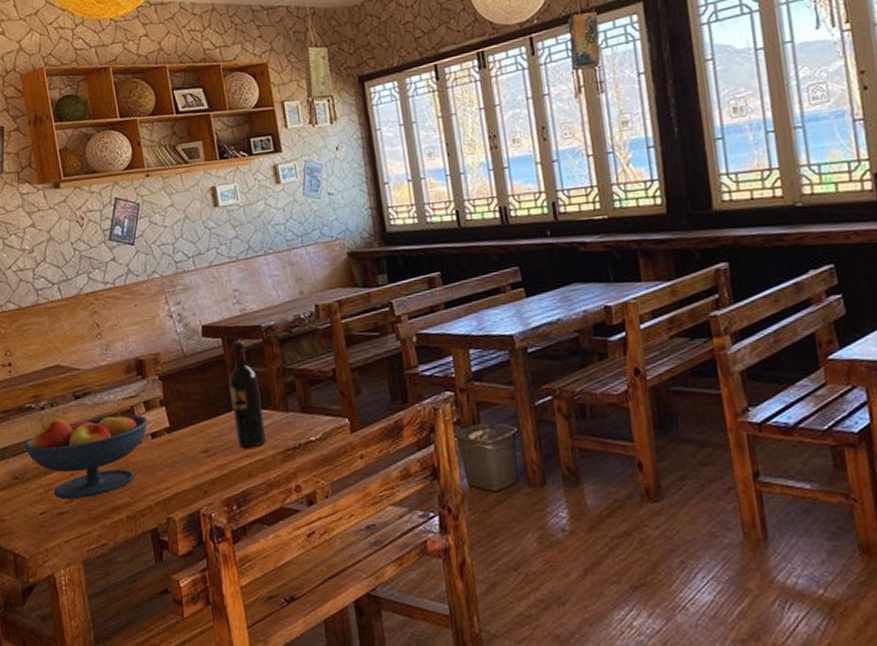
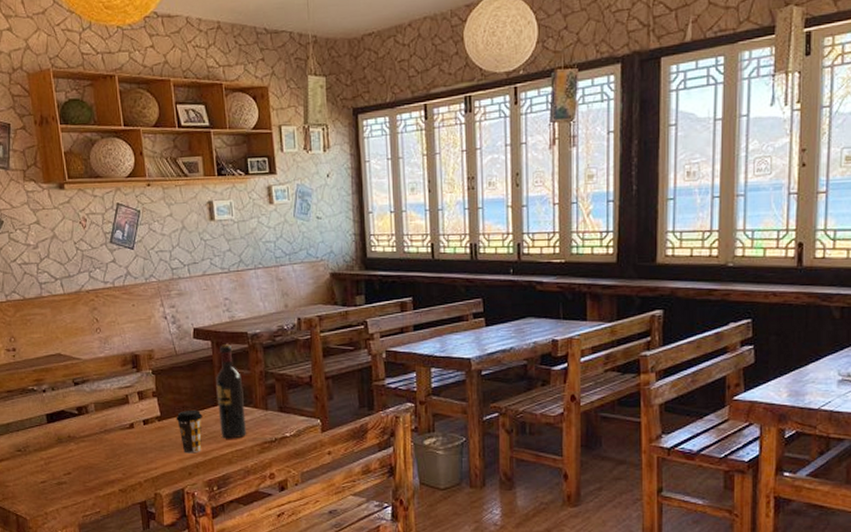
fruit bowl: present [23,411,148,500] -> none [26,399,141,472]
coffee cup: none [187,417,218,469] -> present [176,409,202,454]

